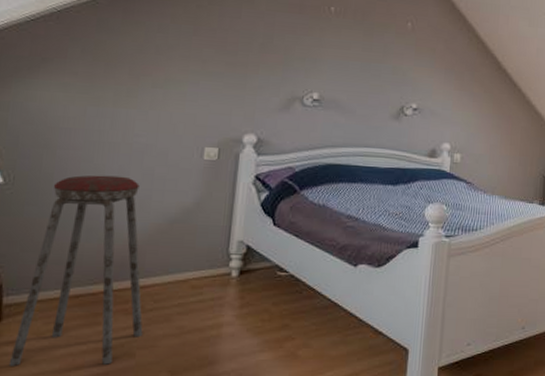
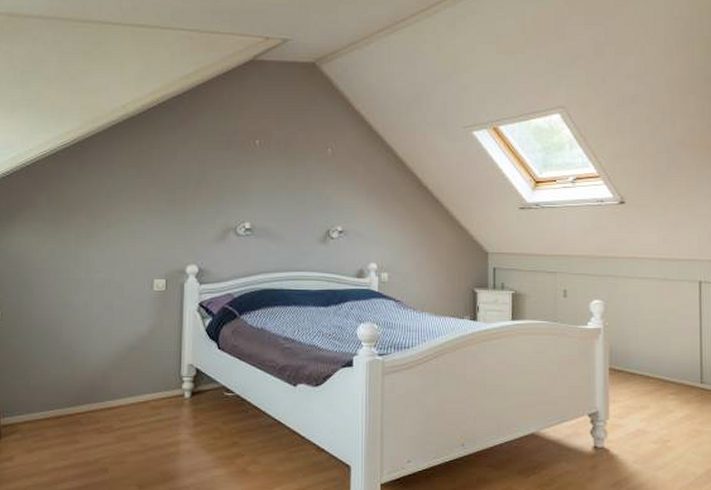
music stool: present [8,175,143,366] -> none [8,309,113,479]

